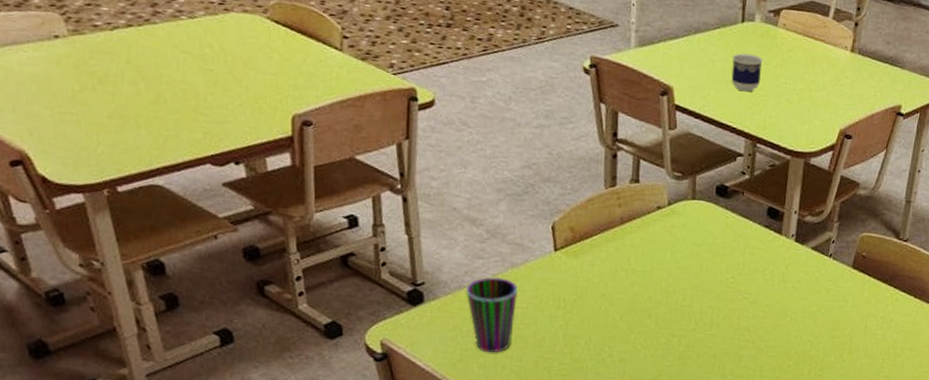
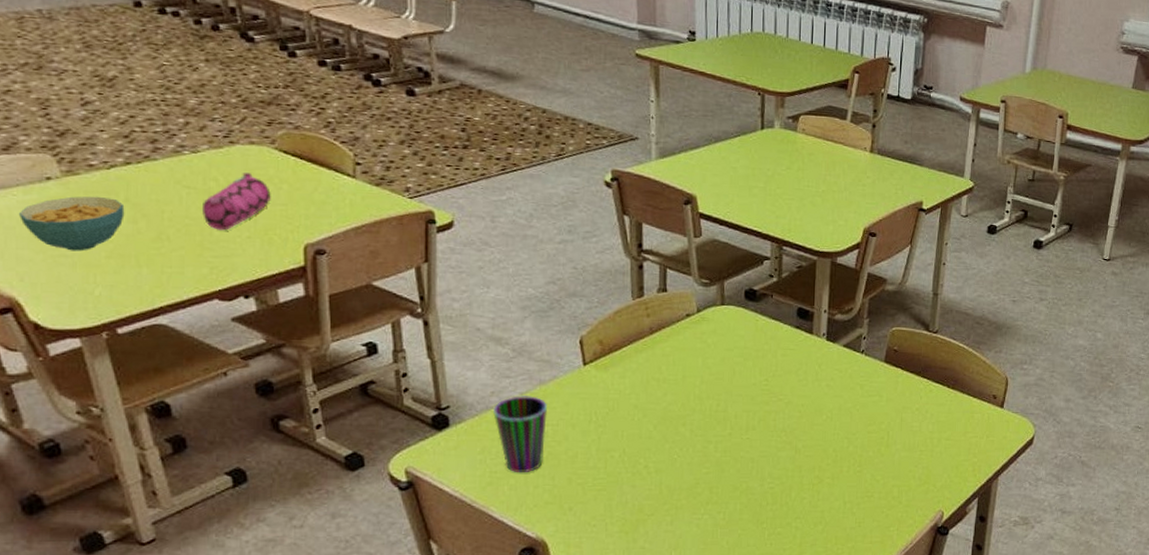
cereal bowl: none [28,55,126,110] -> present [18,196,125,251]
pencil case: none [198,40,262,97] -> present [202,173,271,231]
cup: present [731,53,763,92] -> none [753,159,784,197]

